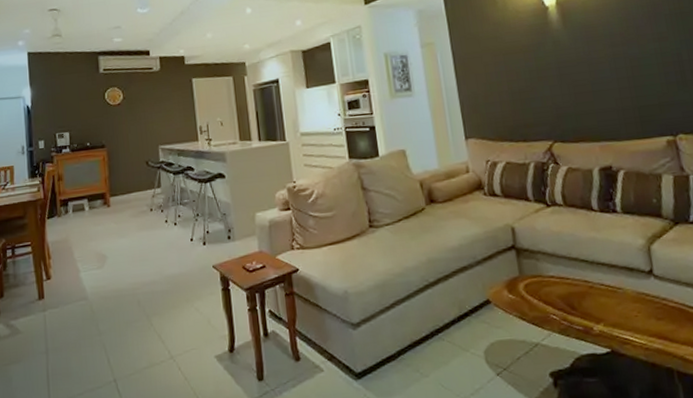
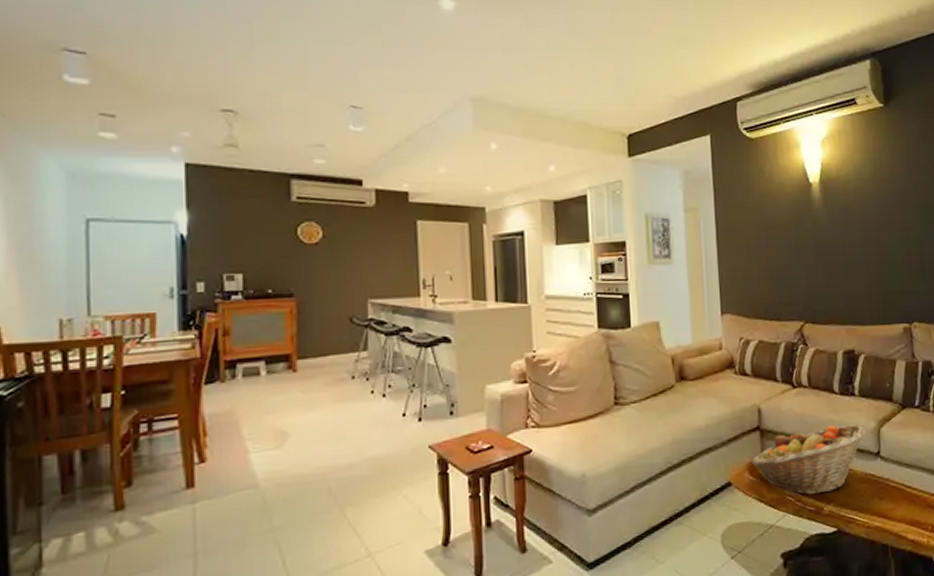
fruit basket: none [510,242,634,314] -> present [752,424,866,495]

